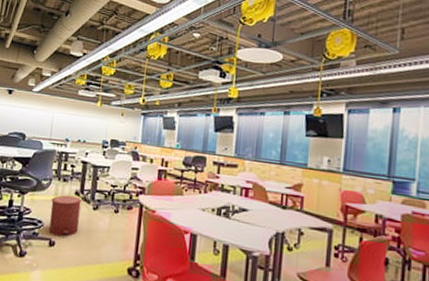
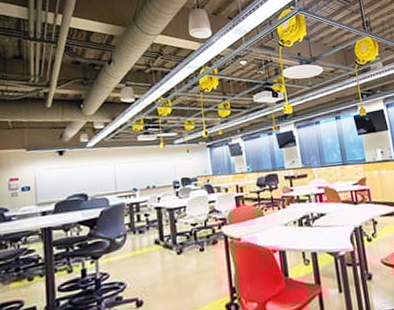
trash can: present [49,195,82,237] -> none [130,245,166,294]

